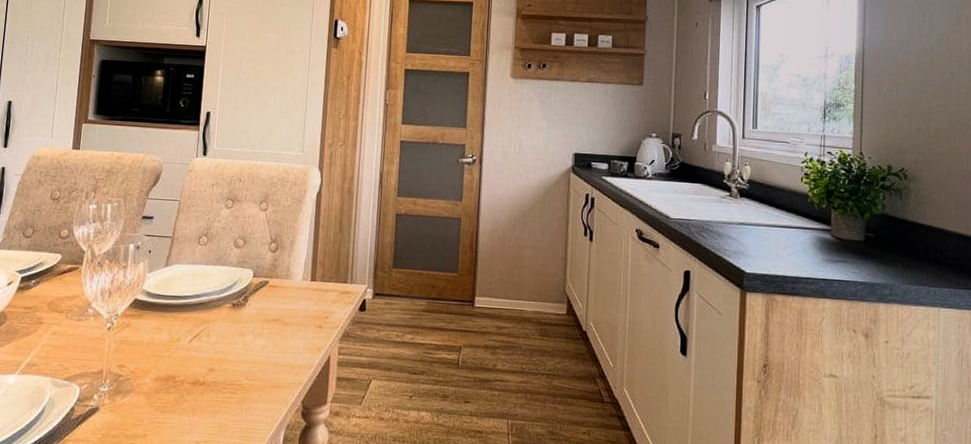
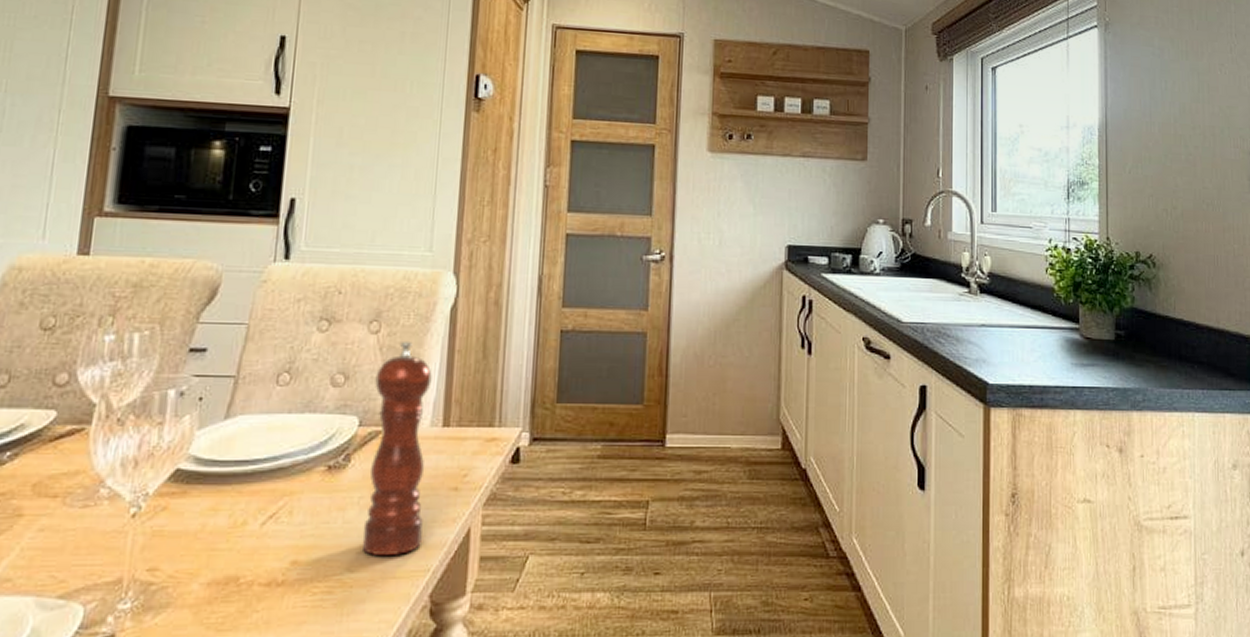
pepper mill: none [255,217,304,371] -> present [362,340,432,555]

